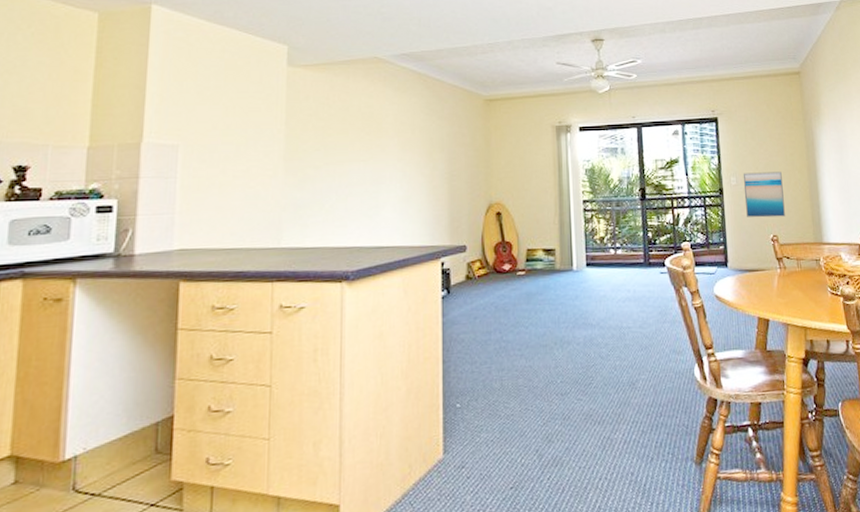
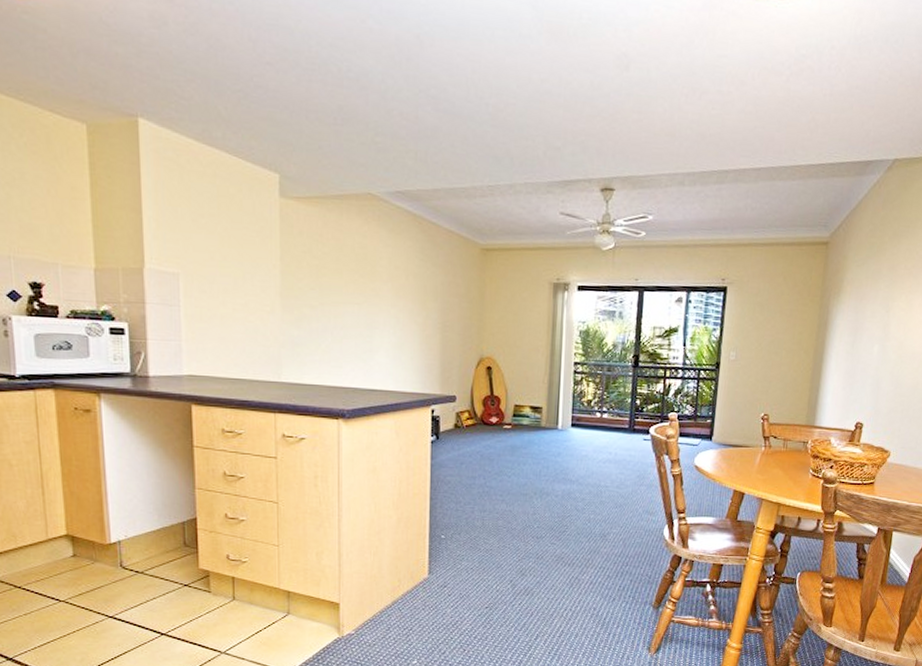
wall art: present [743,172,785,218] -> none [739,348,786,397]

